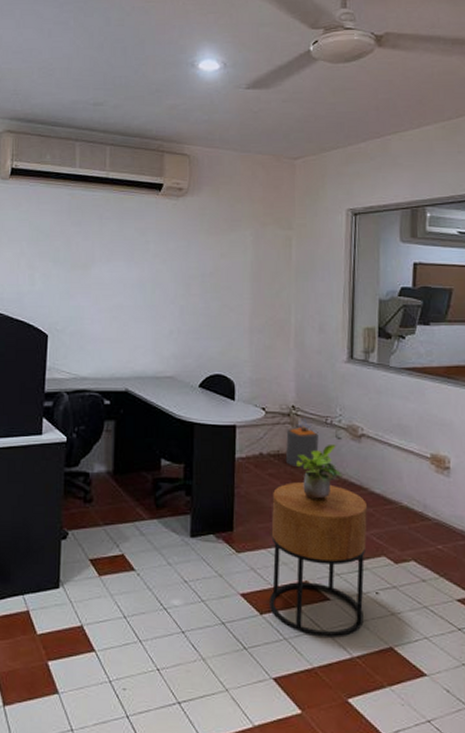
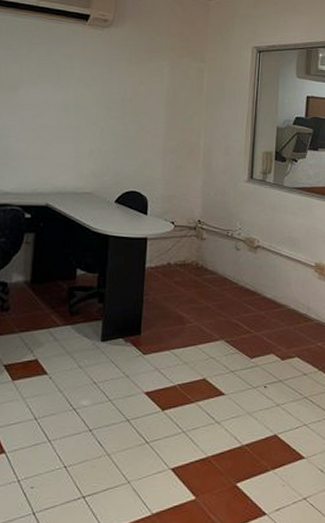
side table: present [269,482,367,638] -> none [171,289,259,429]
trash can: present [285,419,319,468] -> none [190,232,220,276]
potted plant: present [296,443,343,499] -> none [200,254,240,304]

